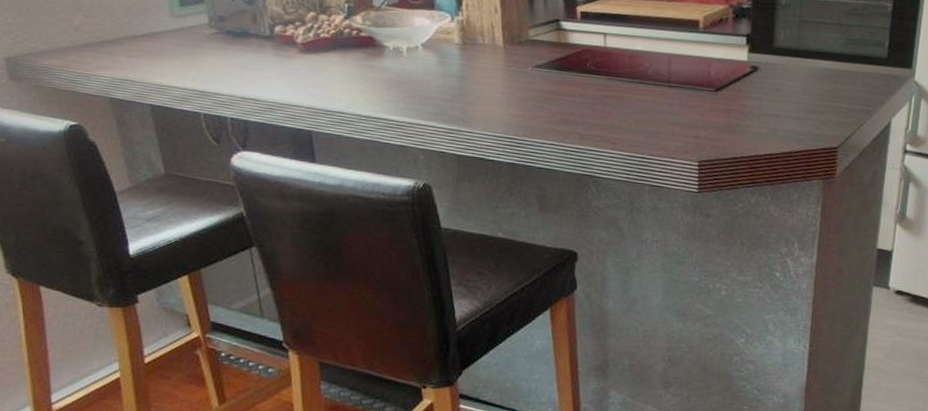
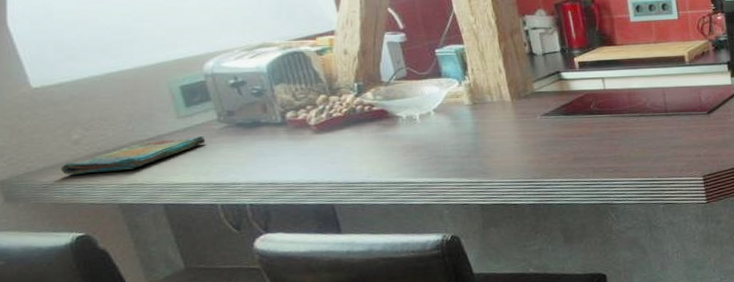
dish towel: none [60,37,196,64] -> present [60,135,206,175]

